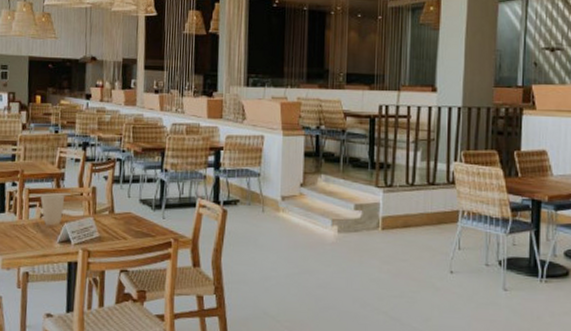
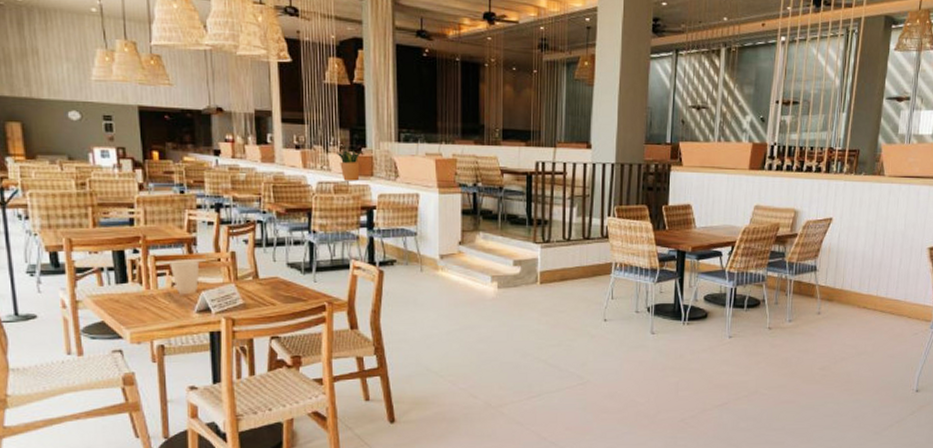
potted plant: none [188,94,214,123] -> present [334,150,363,181]

